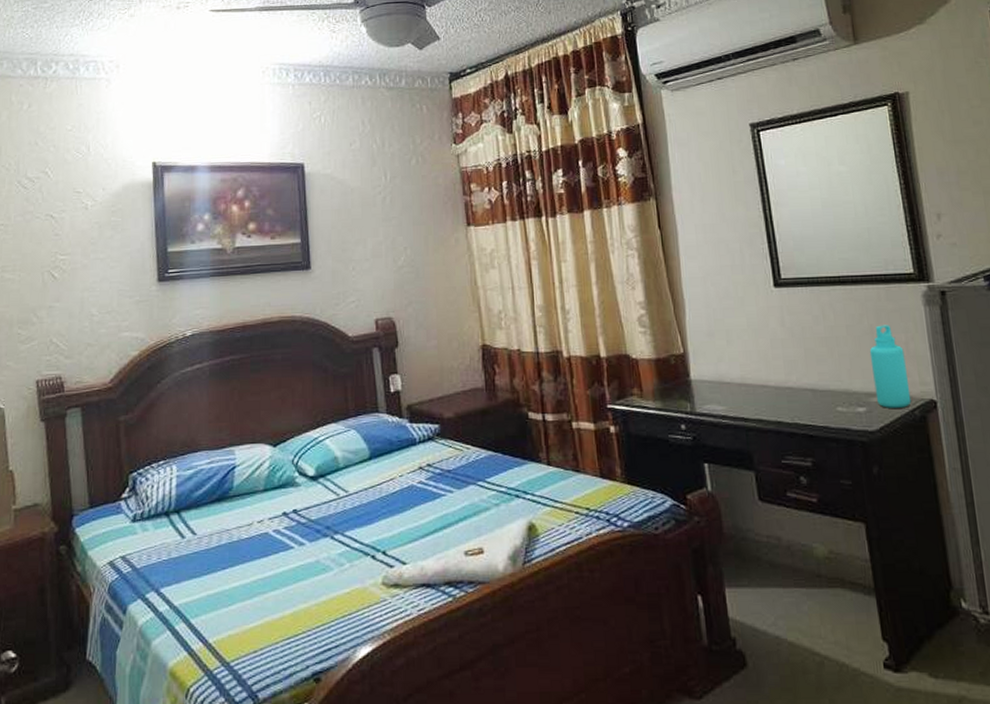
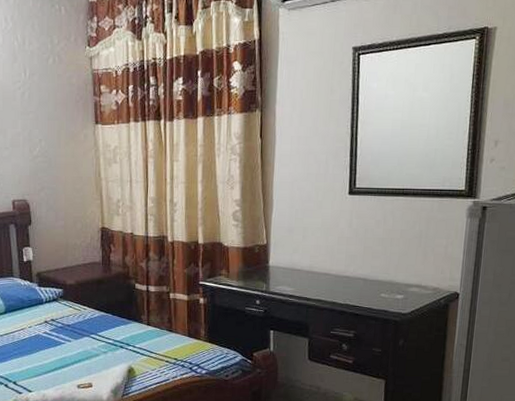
water bottle: present [869,325,912,408] -> none [413,231,443,297]

